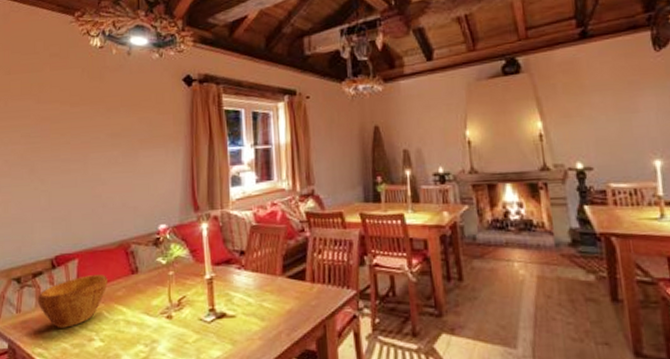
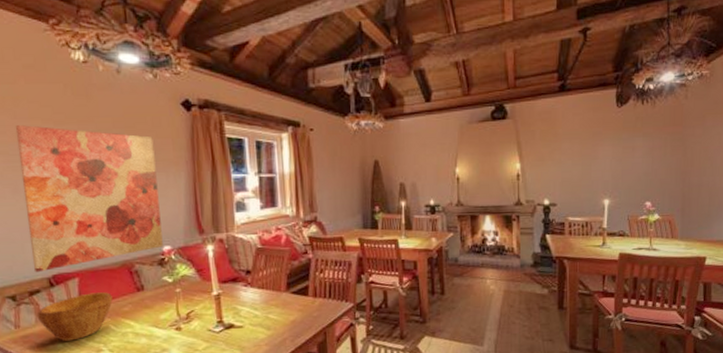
wall art: none [38,108,159,253] -> present [15,125,163,273]

